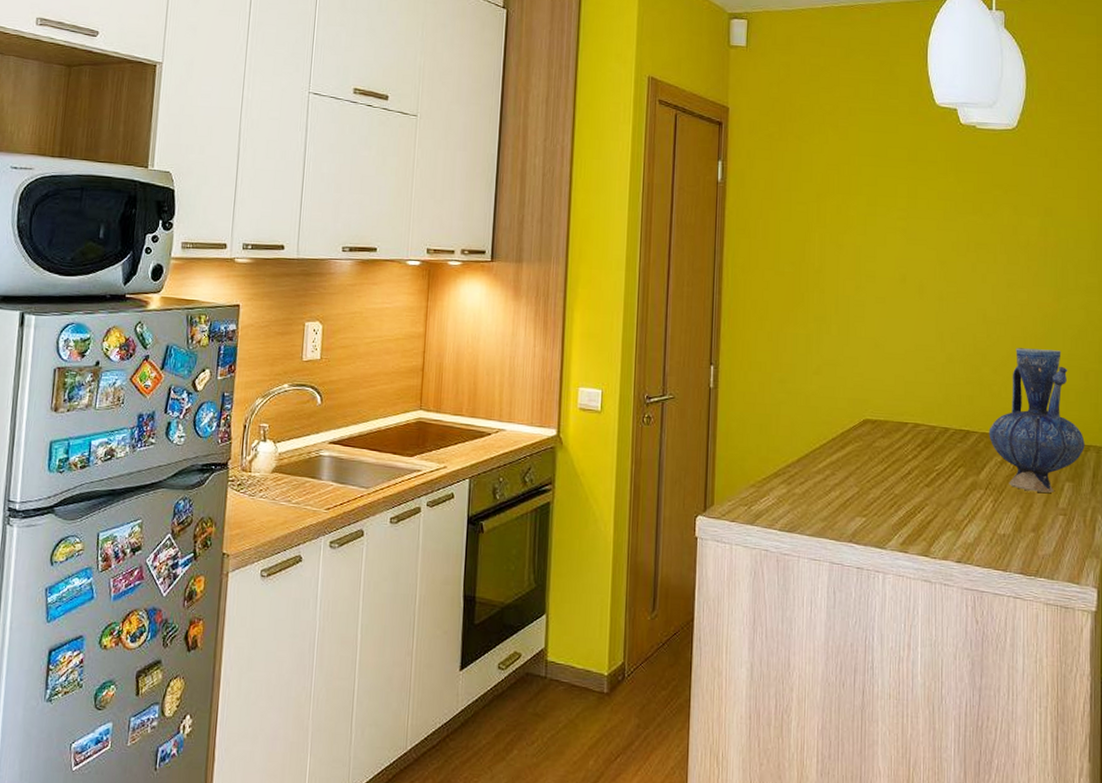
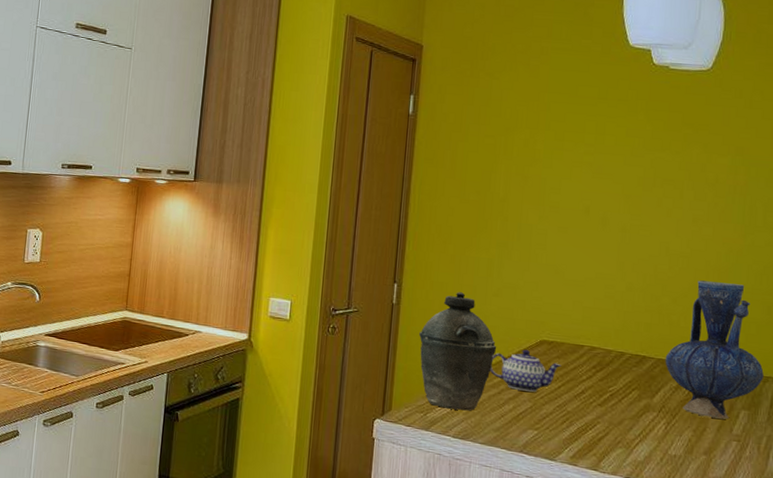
kettle: none [739,371,820,501] -> present [419,292,497,411]
teapot: none [814,430,887,476] -> present [490,349,562,392]

